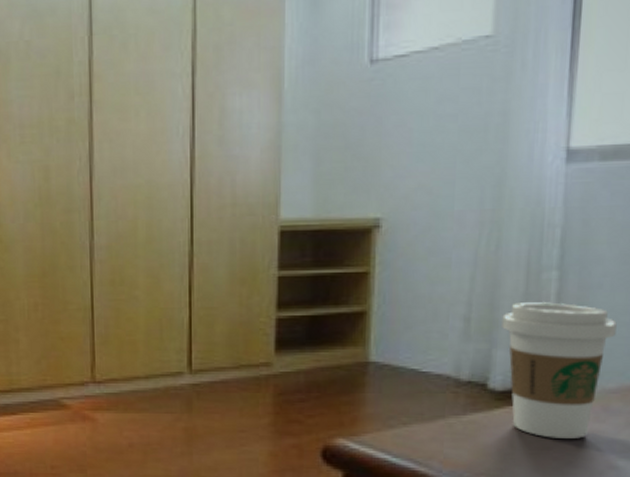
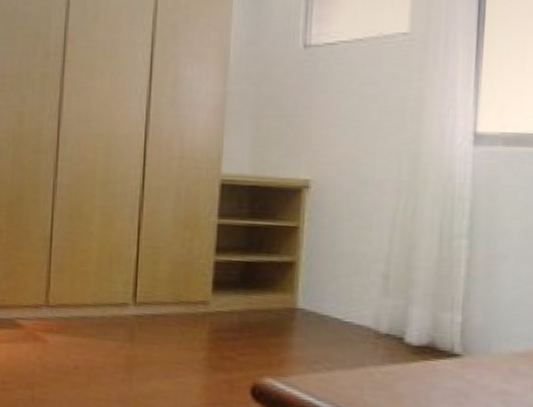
coffee cup: present [500,302,617,440] -> none [416,265,522,397]

